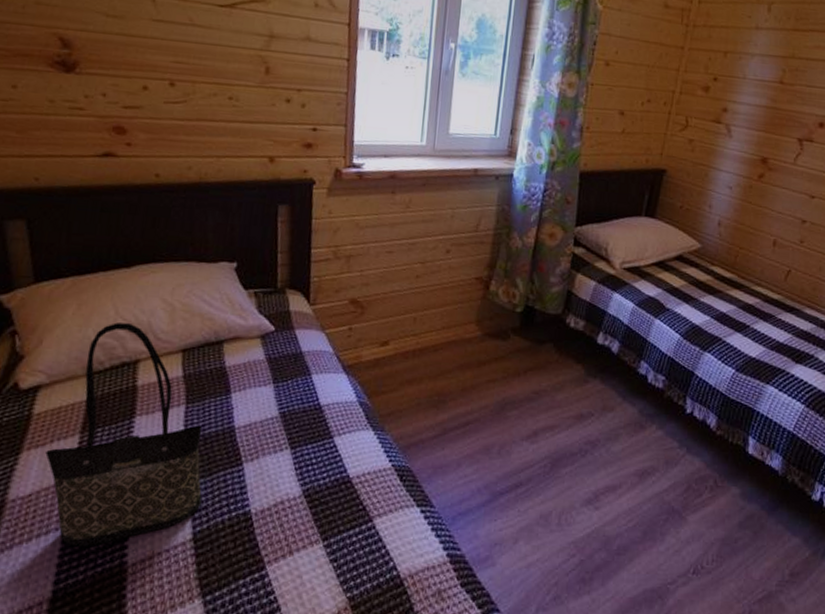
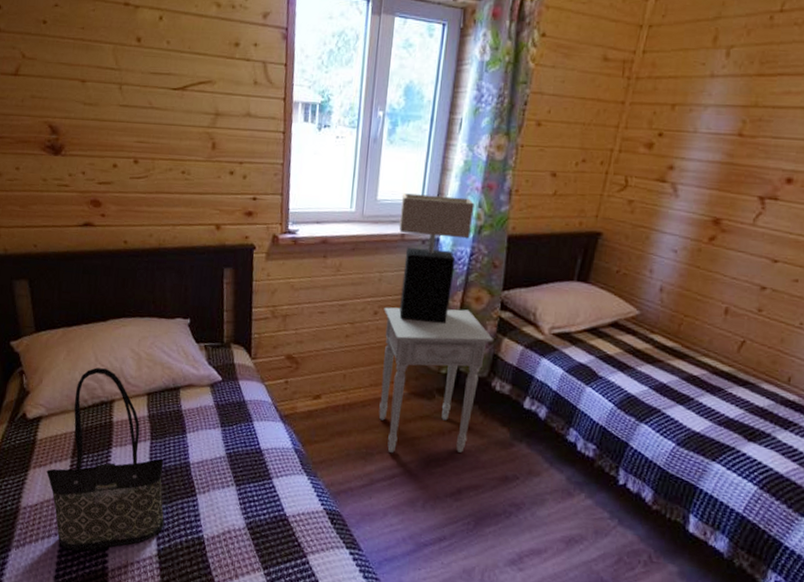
nightstand: none [451,244,568,400] -> present [379,307,495,454]
table lamp: none [472,127,547,261] -> present [399,193,475,324]

